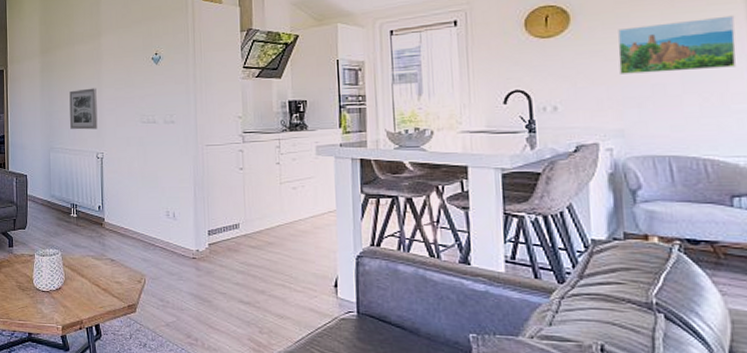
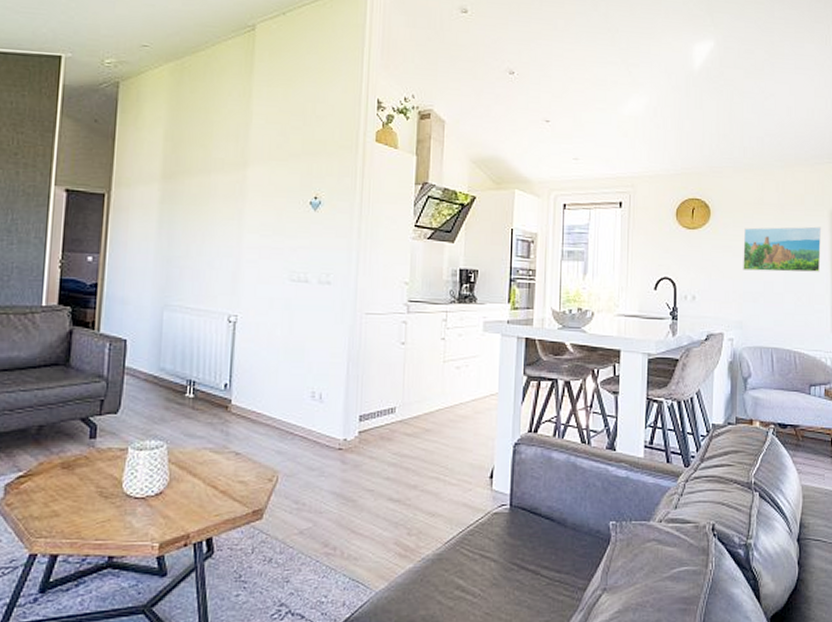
wall art: present [69,88,98,130] -> none [195,231,235,285]

